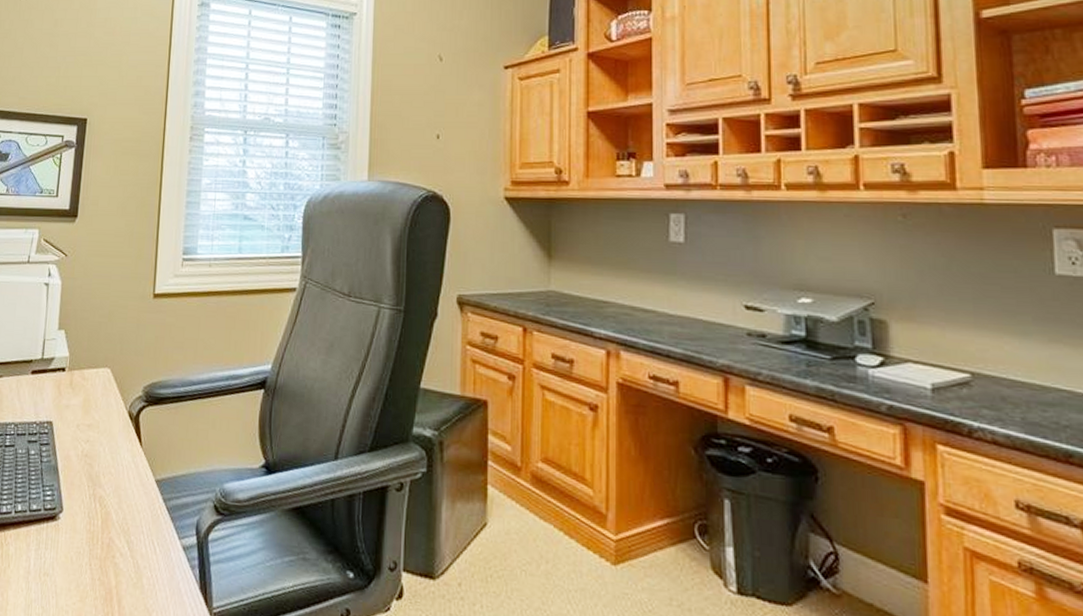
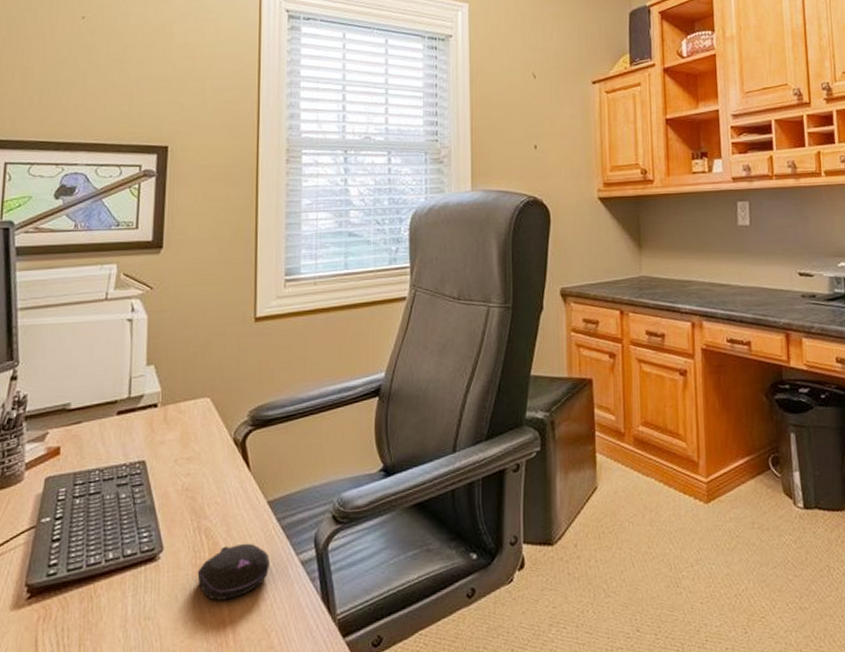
computer mouse: none [90,517,155,571] -> present [197,543,270,601]

